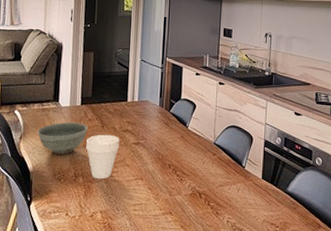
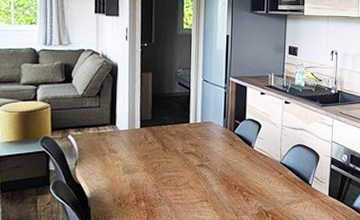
bowl: present [37,122,89,154] -> none [94,146,149,179]
cup: present [86,134,120,179] -> none [147,157,183,203]

